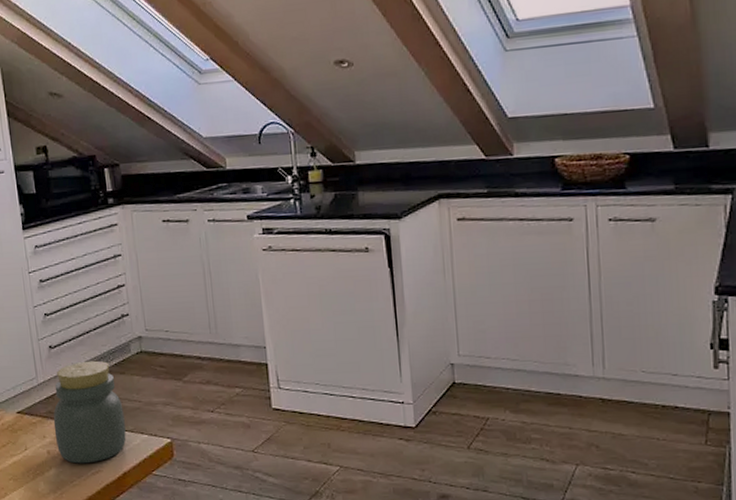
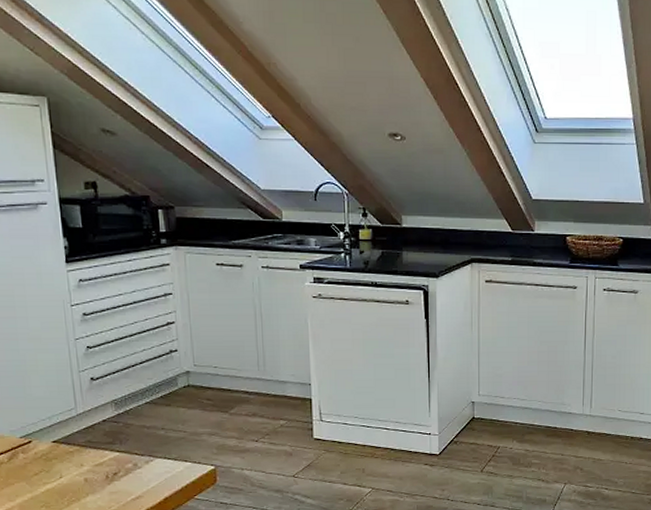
jar: present [53,360,127,464] -> none [92,393,169,490]

